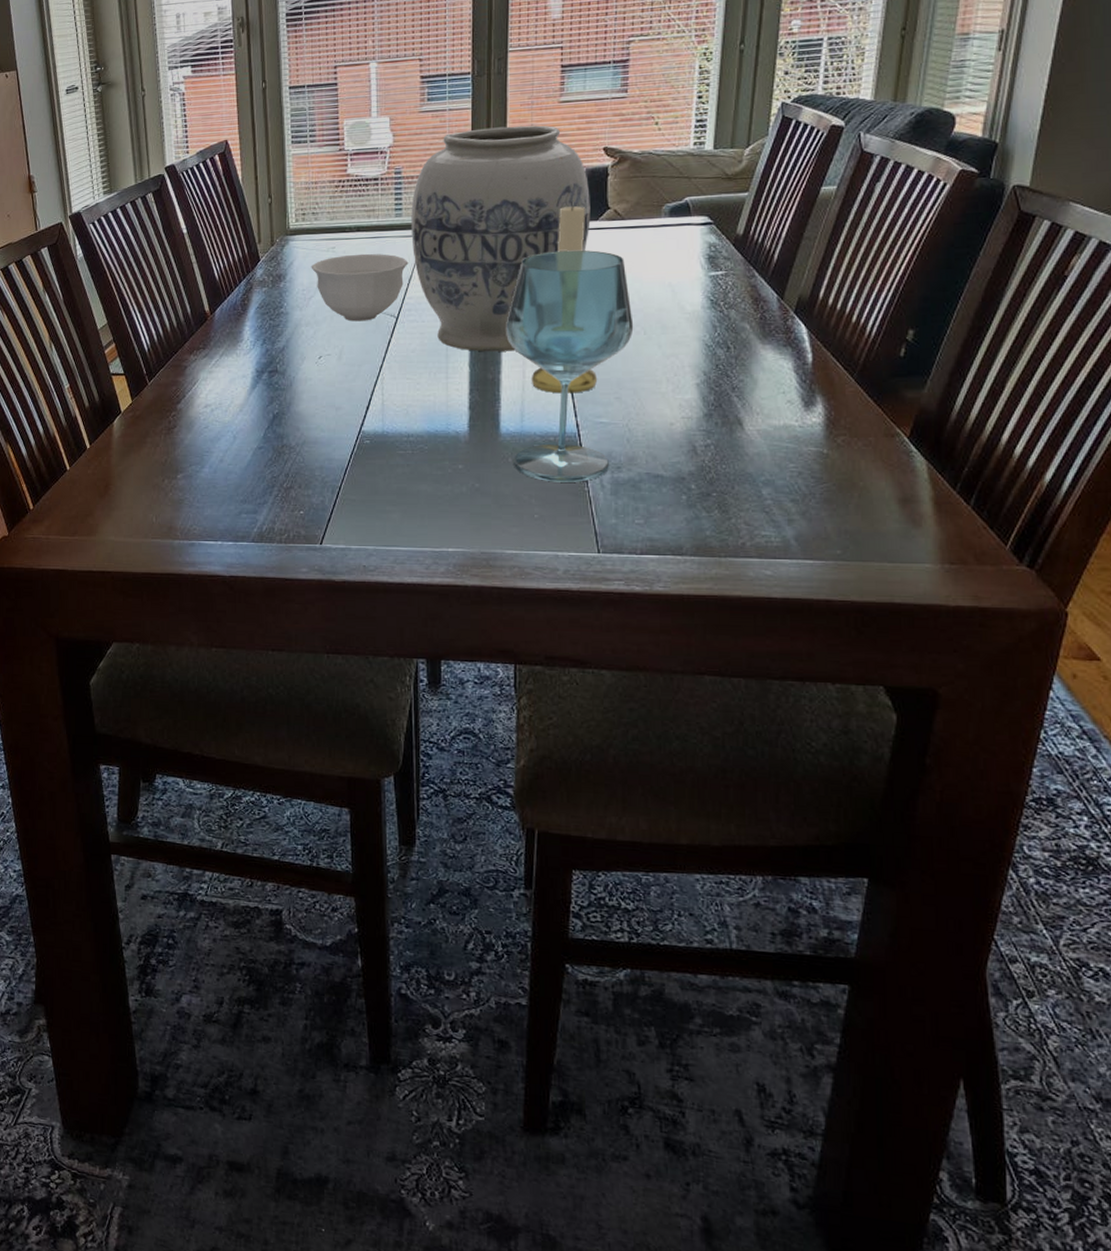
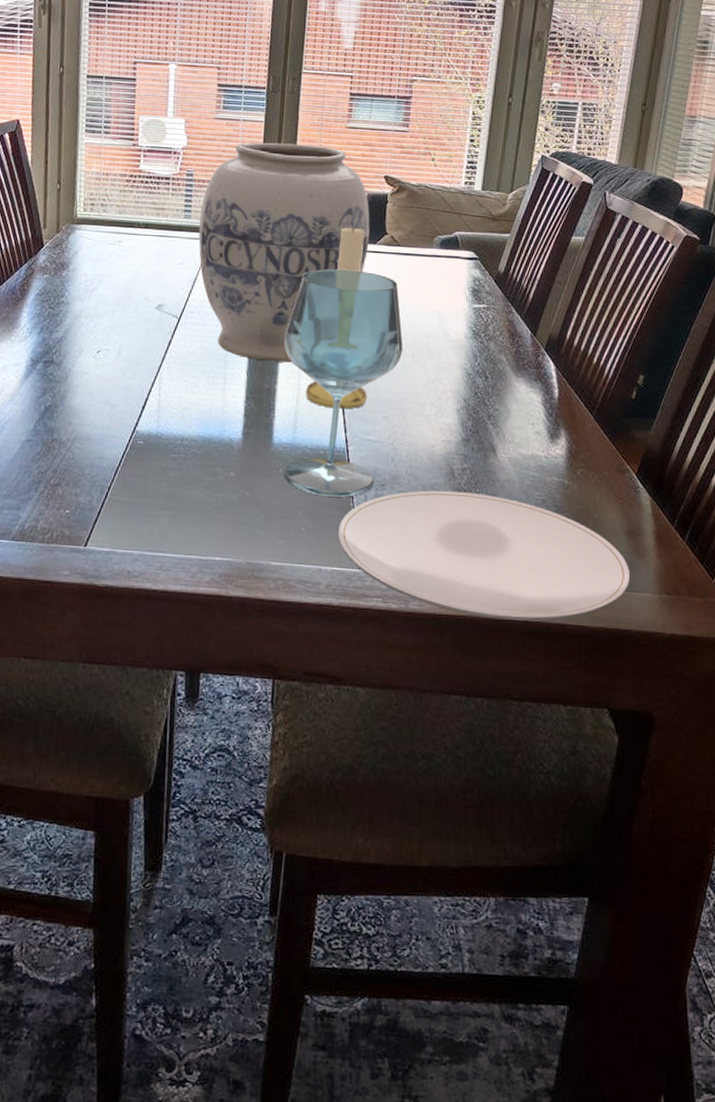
bowl: present [311,253,409,322] -> none [96,250,194,319]
plate: none [573,468,904,598] -> present [337,490,630,621]

